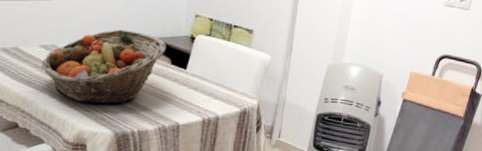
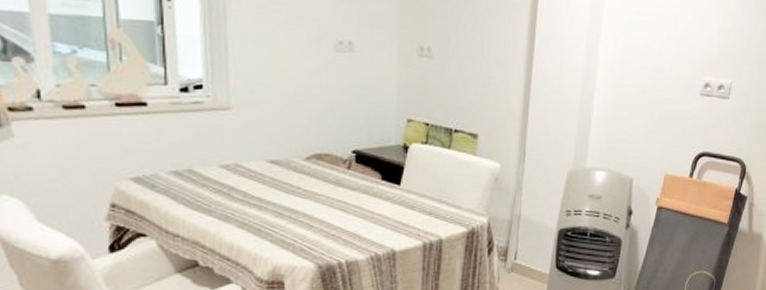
fruit basket: present [42,29,166,104] -> none [223,141,374,231]

